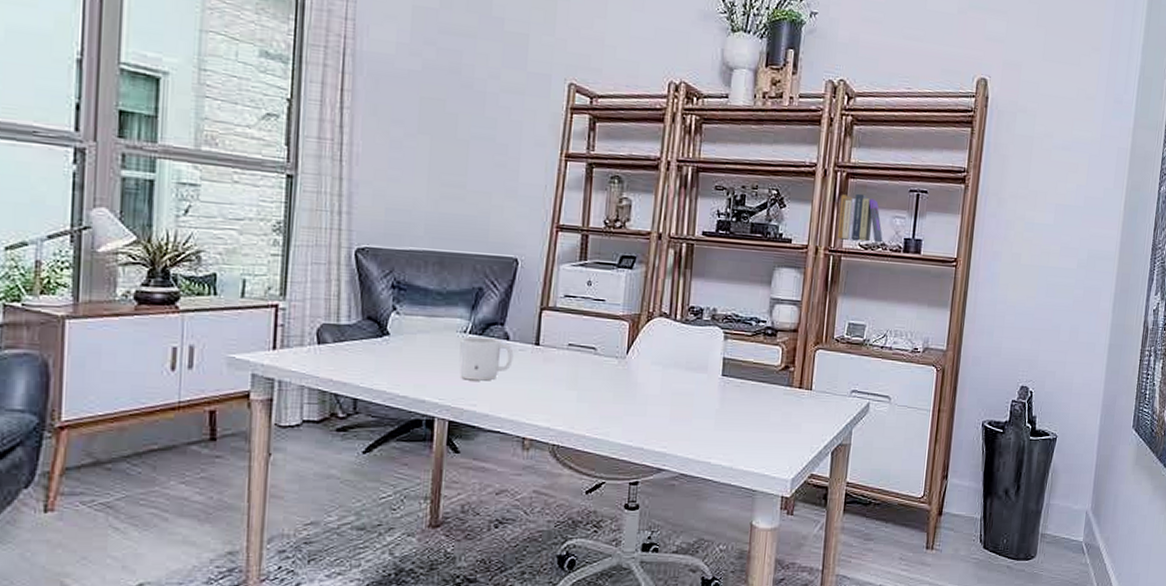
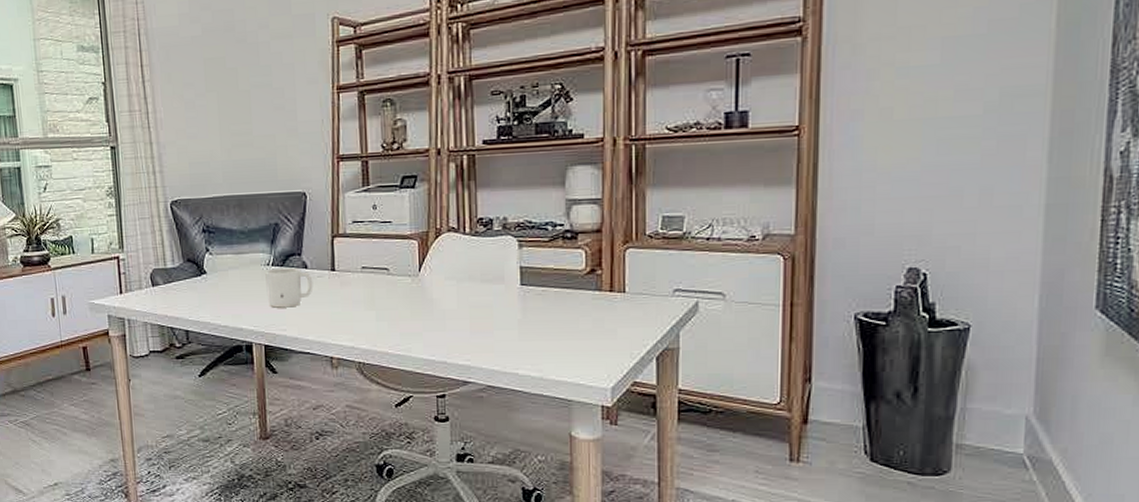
books: present [837,193,883,243] -> none [638,70,696,126]

